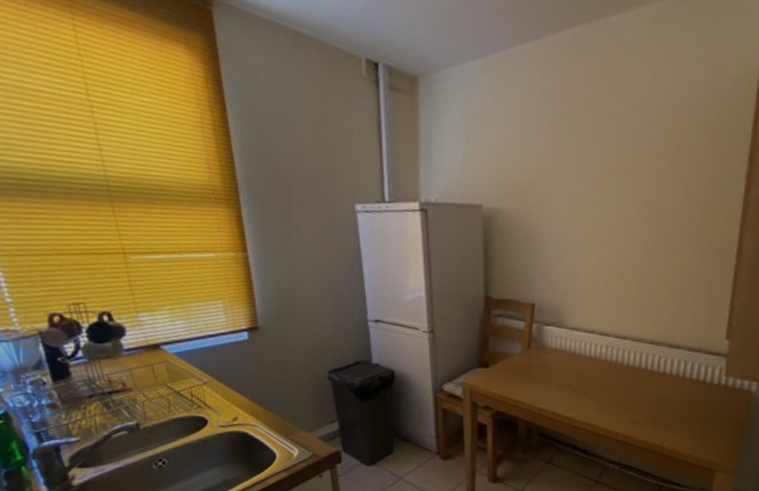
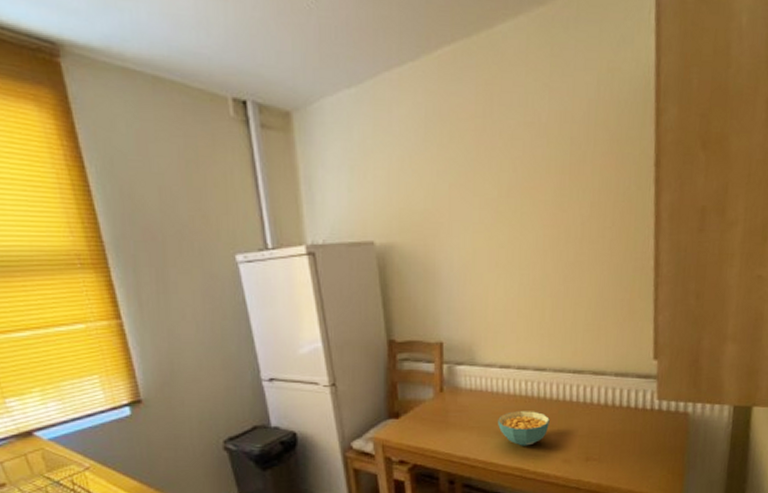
cereal bowl: none [577,372,624,405] -> present [498,411,550,446]

